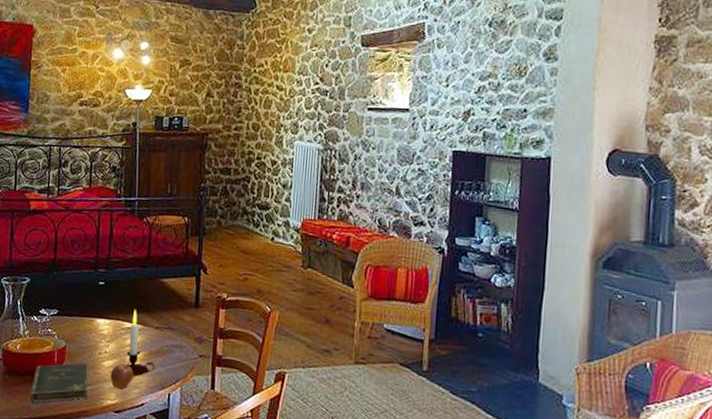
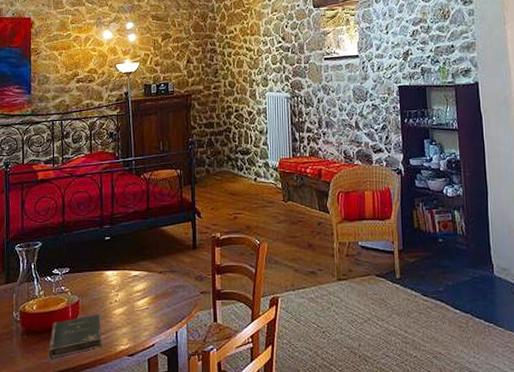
fruit: present [110,362,134,390] -> none [122,307,143,334]
candle: present [126,309,155,377] -> none [135,258,162,320]

